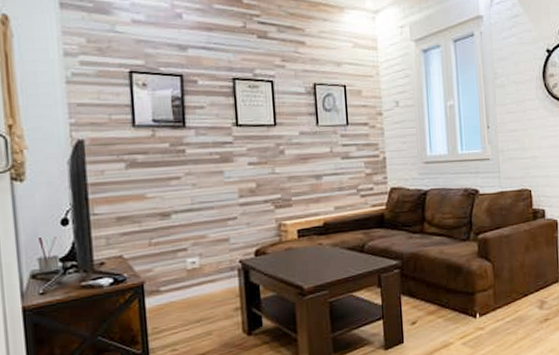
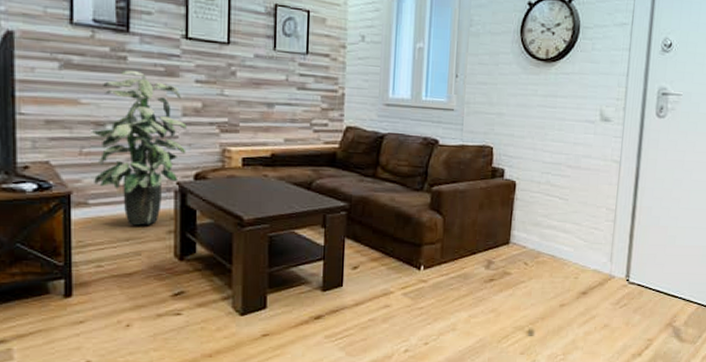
indoor plant: none [158,161,246,307] -> present [91,70,187,226]

